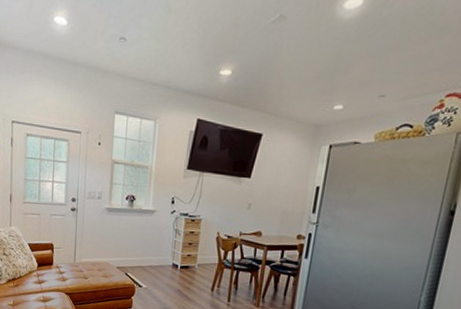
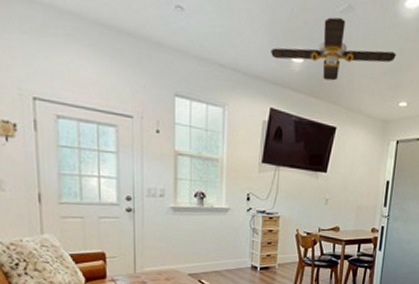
ceiling fan: none [200,28,332,89] -> present [271,17,396,81]

